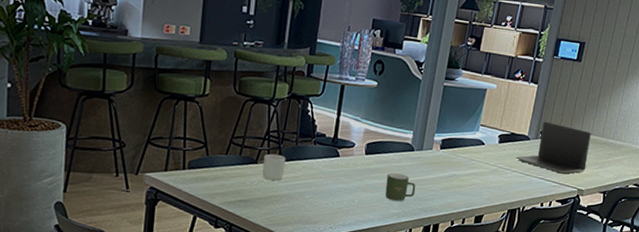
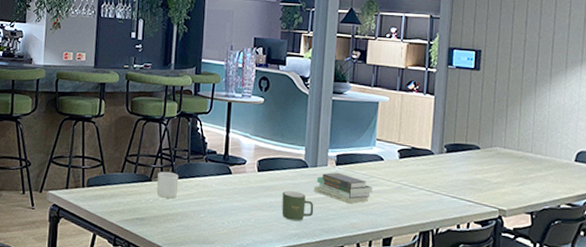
books: none [417,155,472,185] -> present [313,172,373,204]
laptop computer: present [516,121,591,174] -> none [420,134,505,192]

